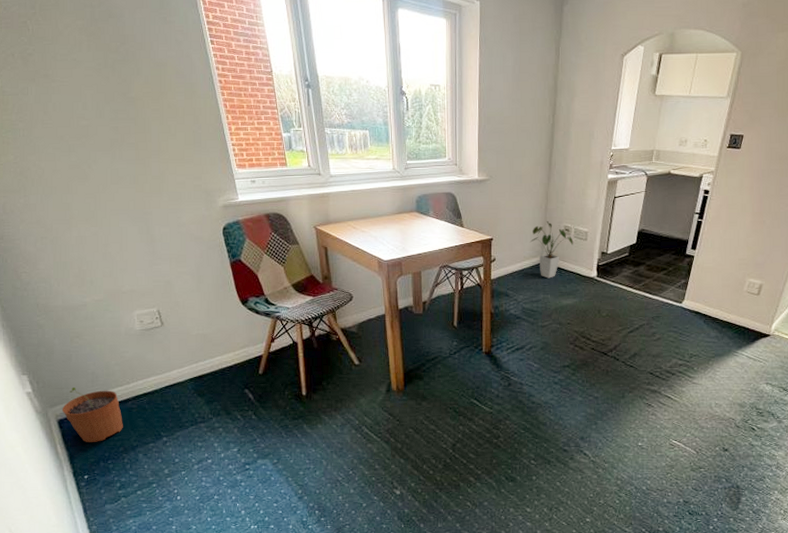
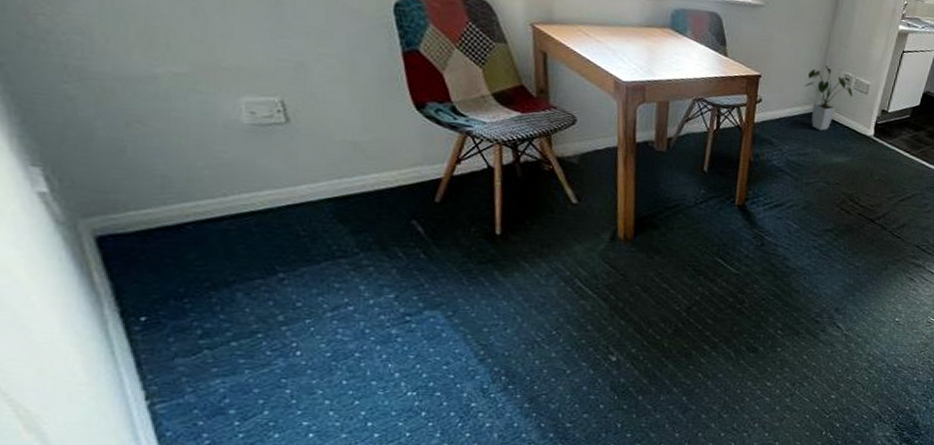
plant pot: present [62,387,123,442] -> none [103,192,213,272]

